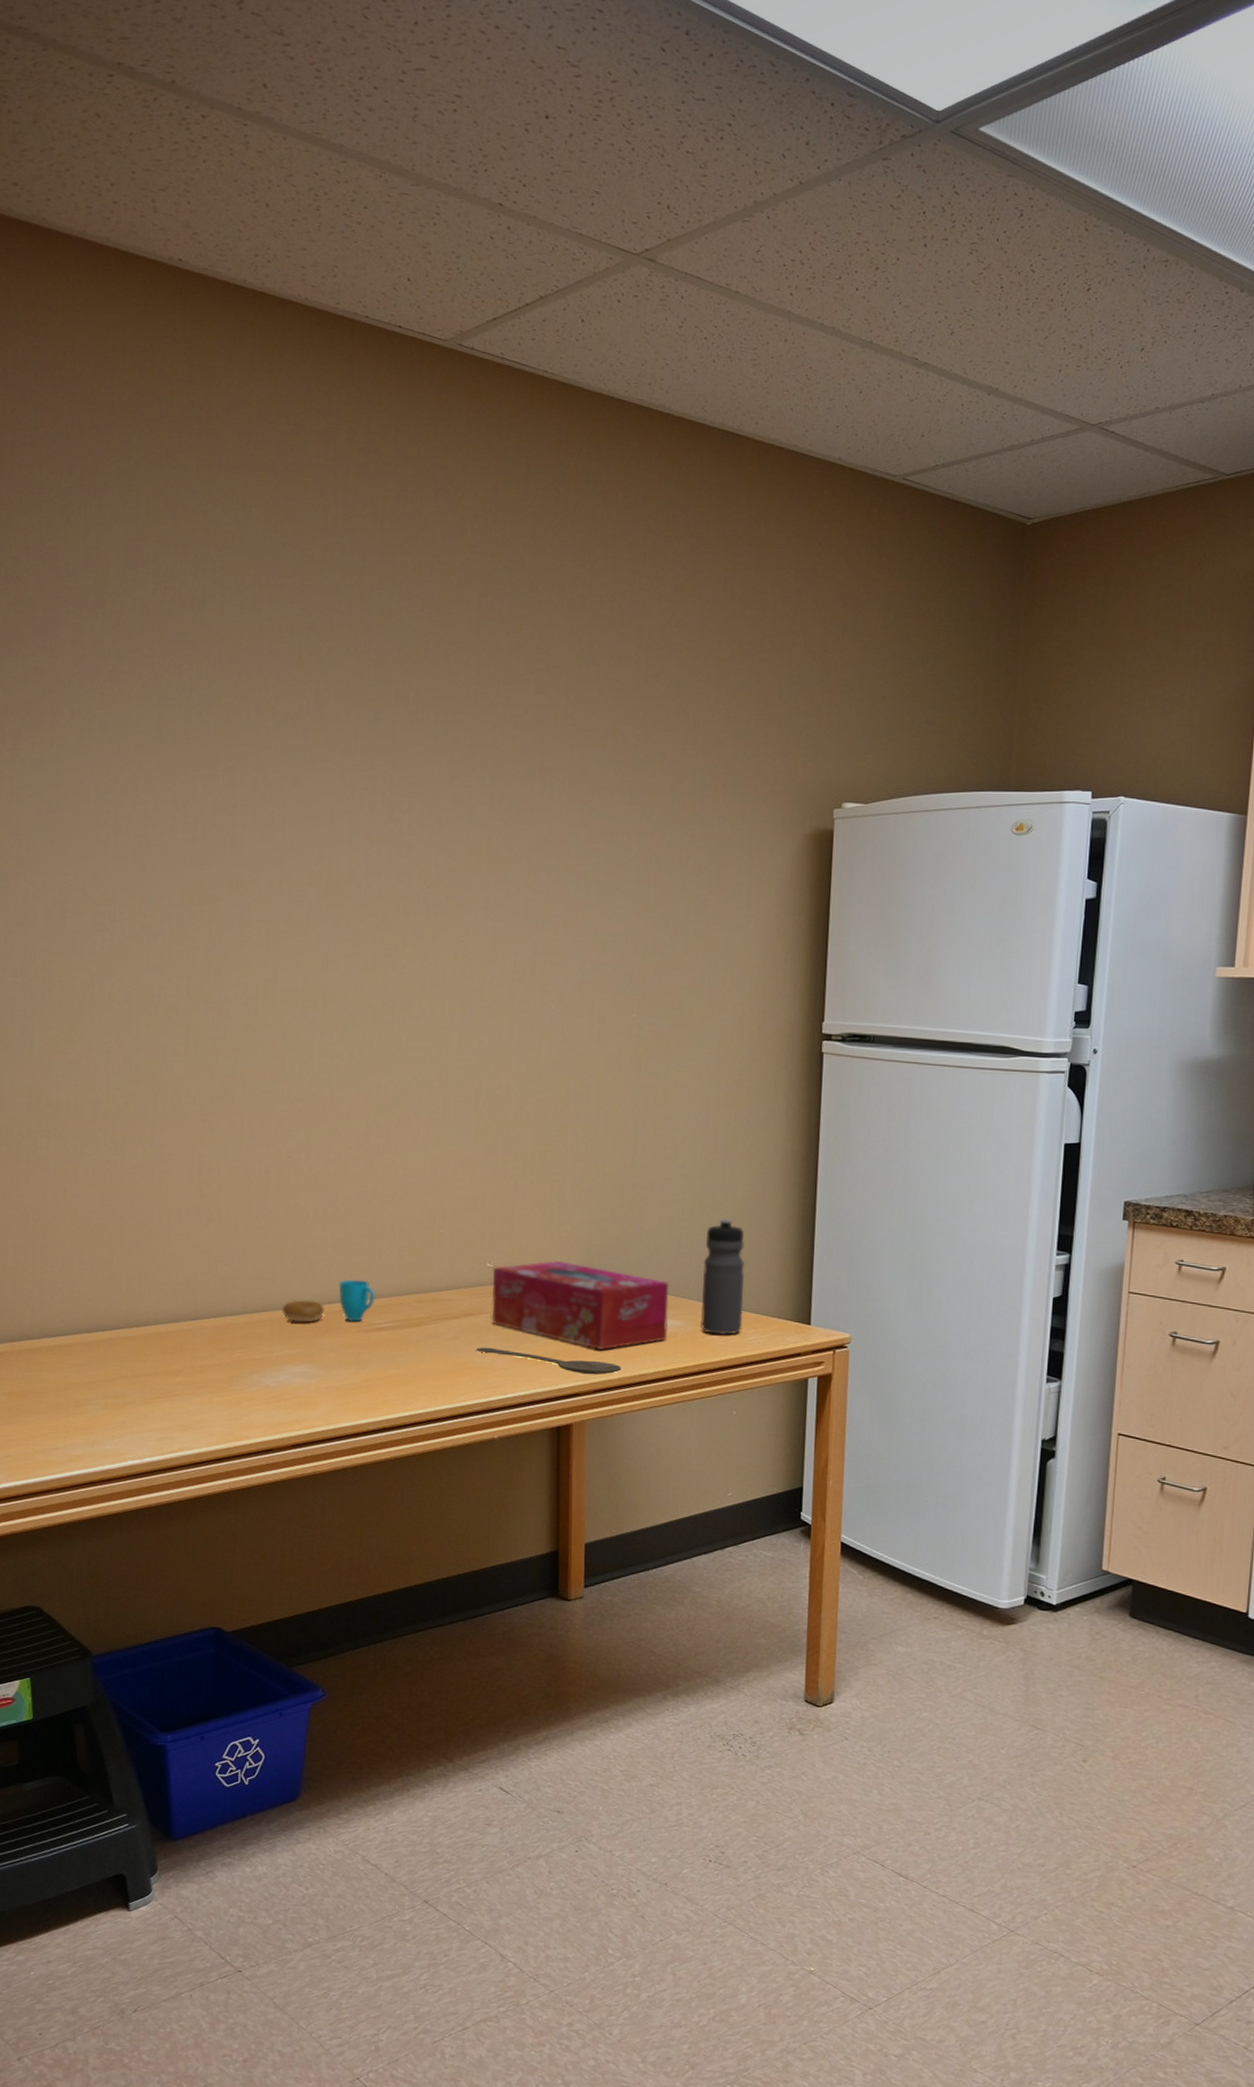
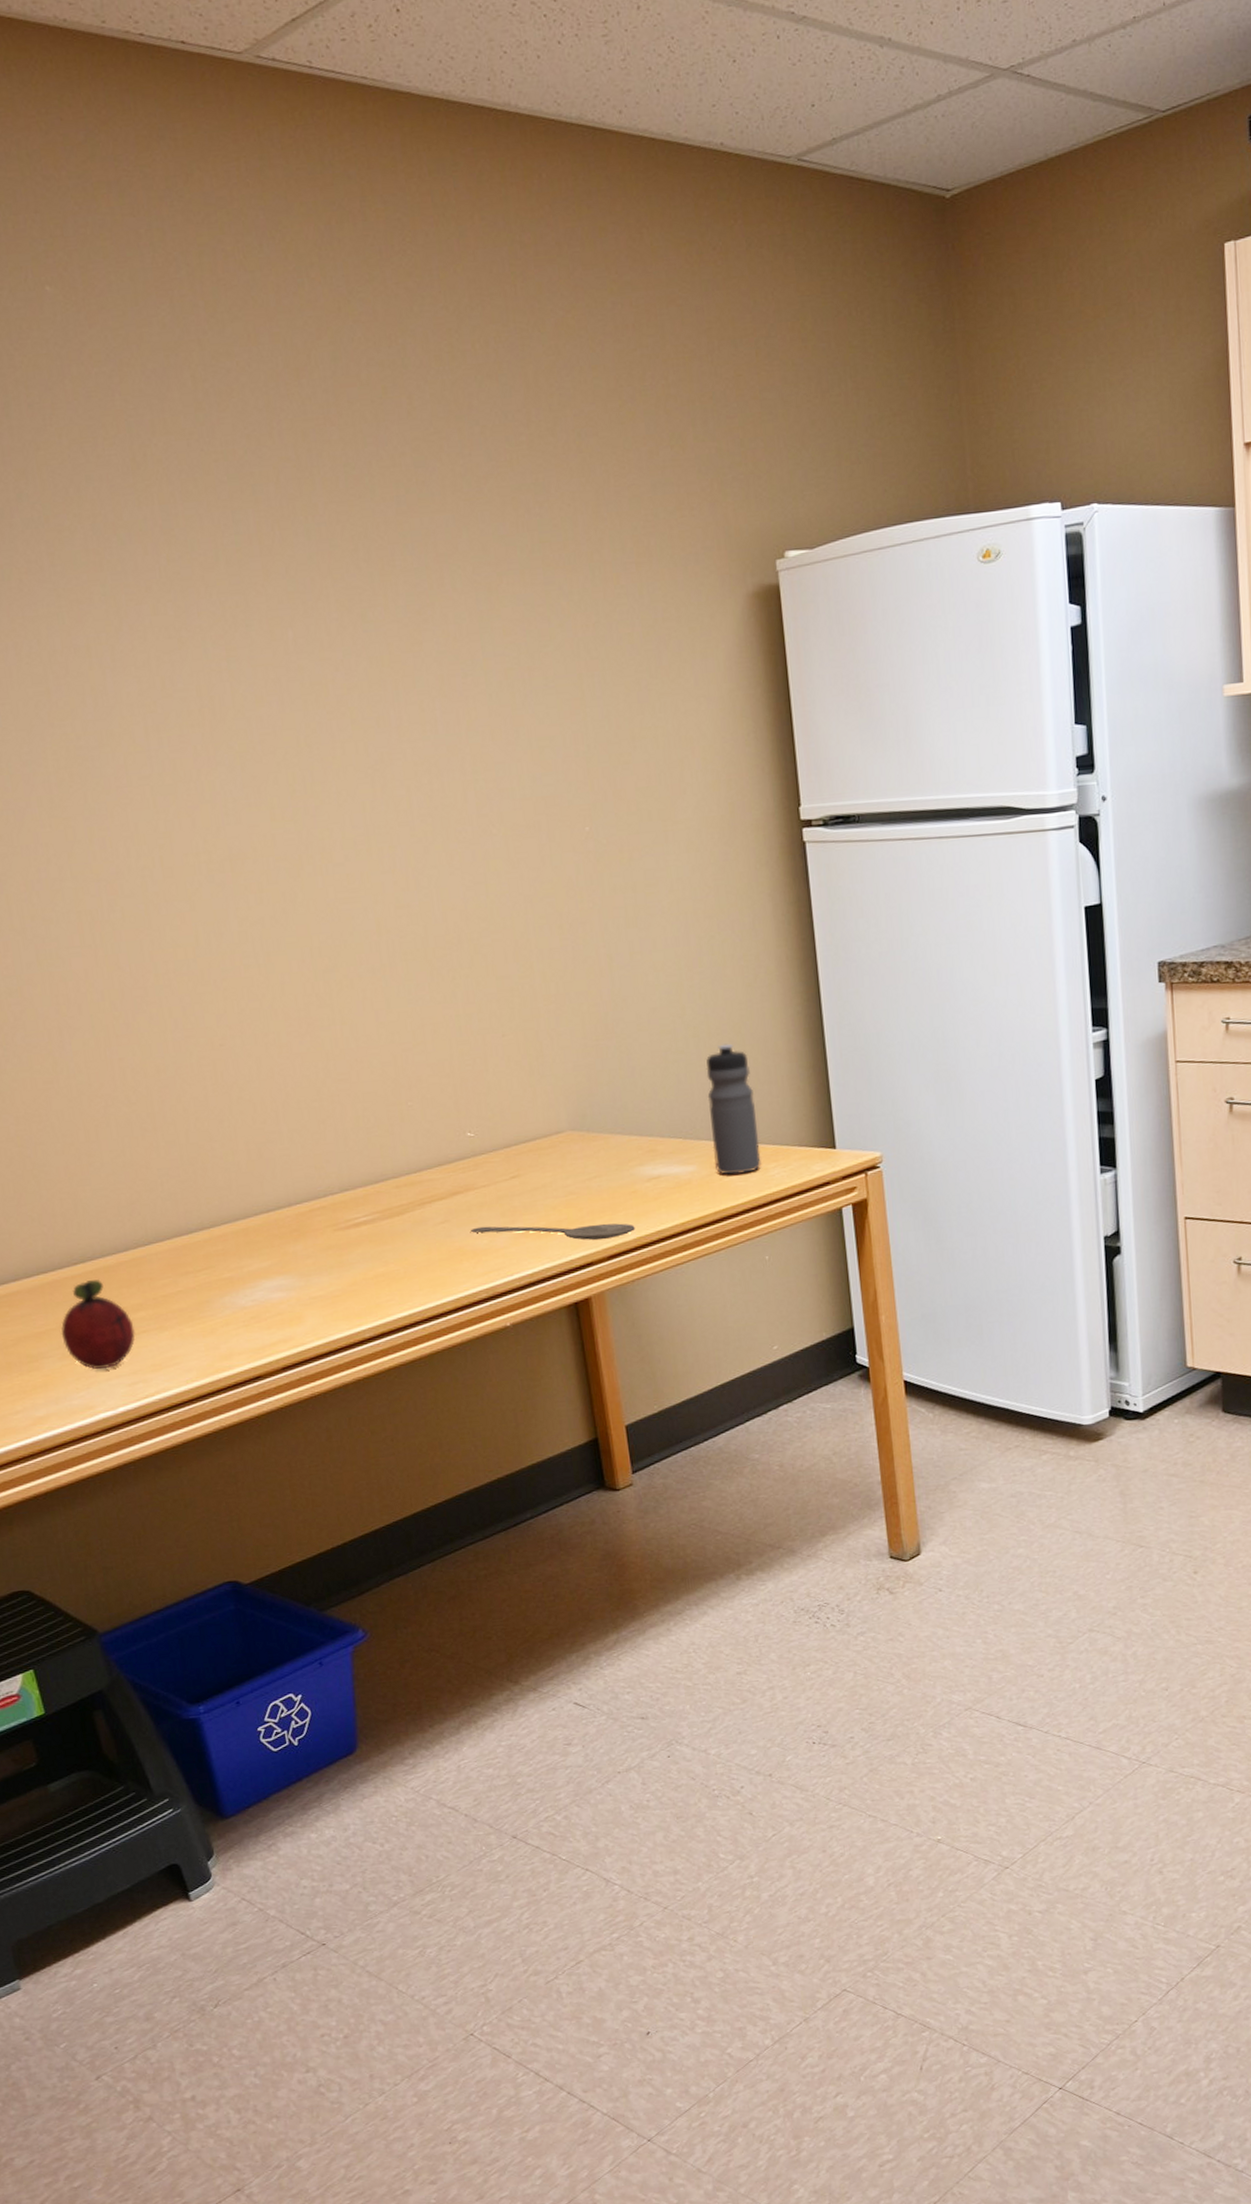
fruit: none [107,1343,171,1422] -> present [61,1280,135,1370]
cup: present [281,1279,376,1323] -> none [244,1171,349,1231]
tissue box: present [492,1260,669,1351] -> none [474,1118,681,1212]

